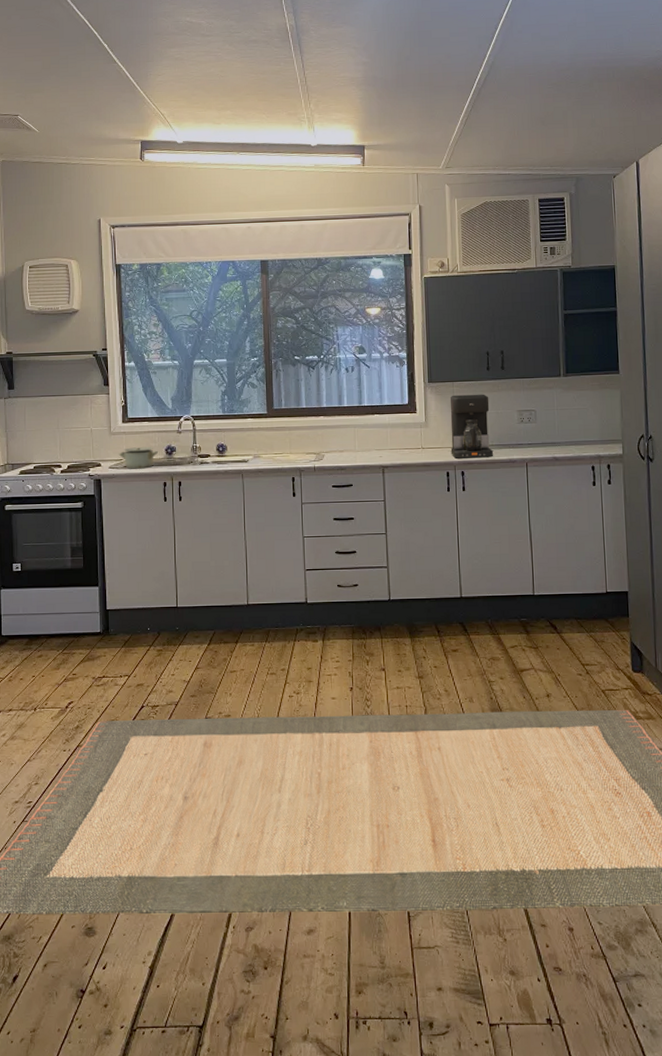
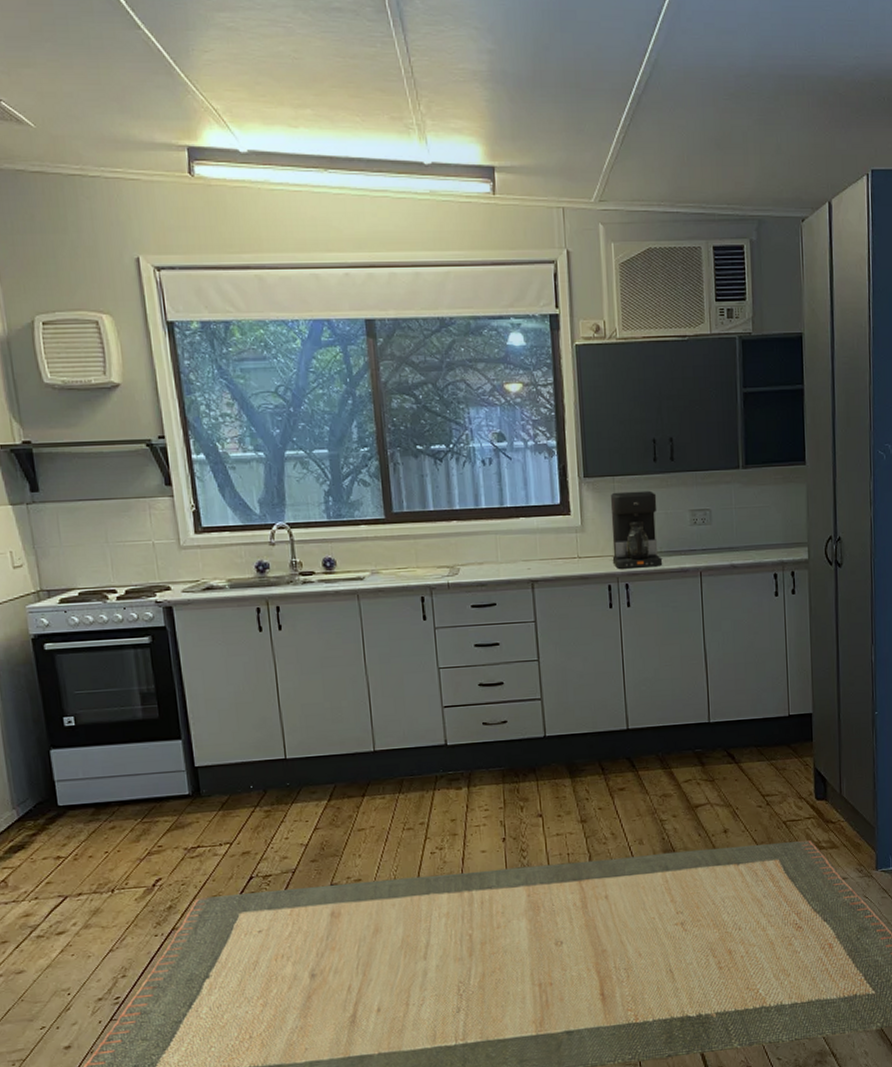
saucepan: present [118,447,158,469] -> none [193,563,246,593]

